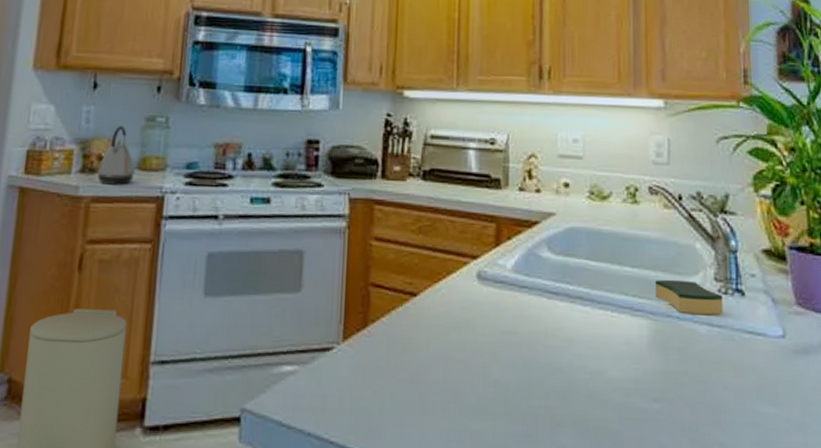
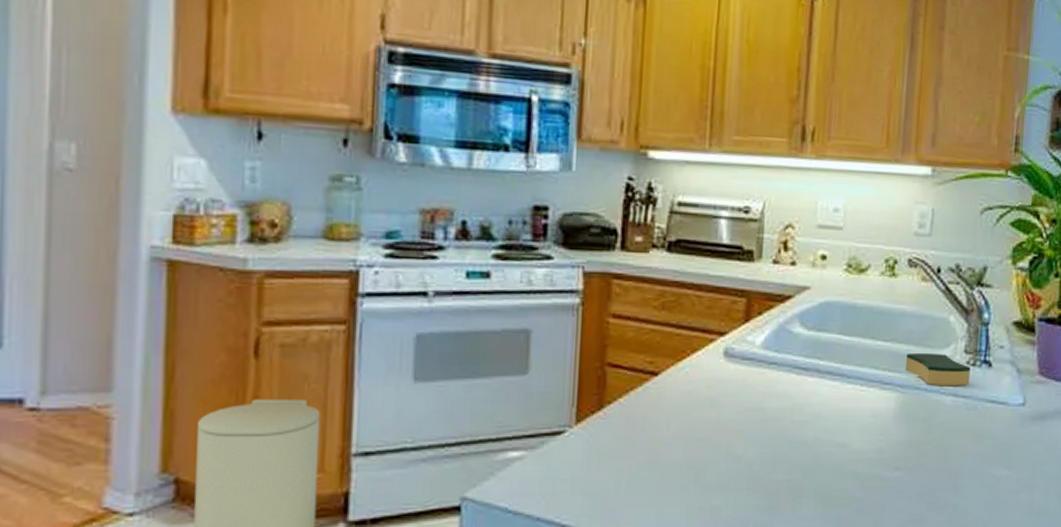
kettle: present [96,126,136,185] -> none [269,186,321,257]

